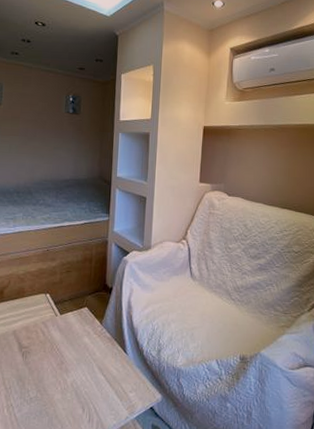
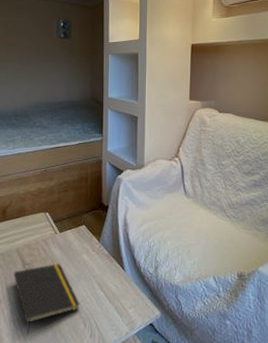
notepad: none [9,346,79,422] -> present [14,263,80,335]

